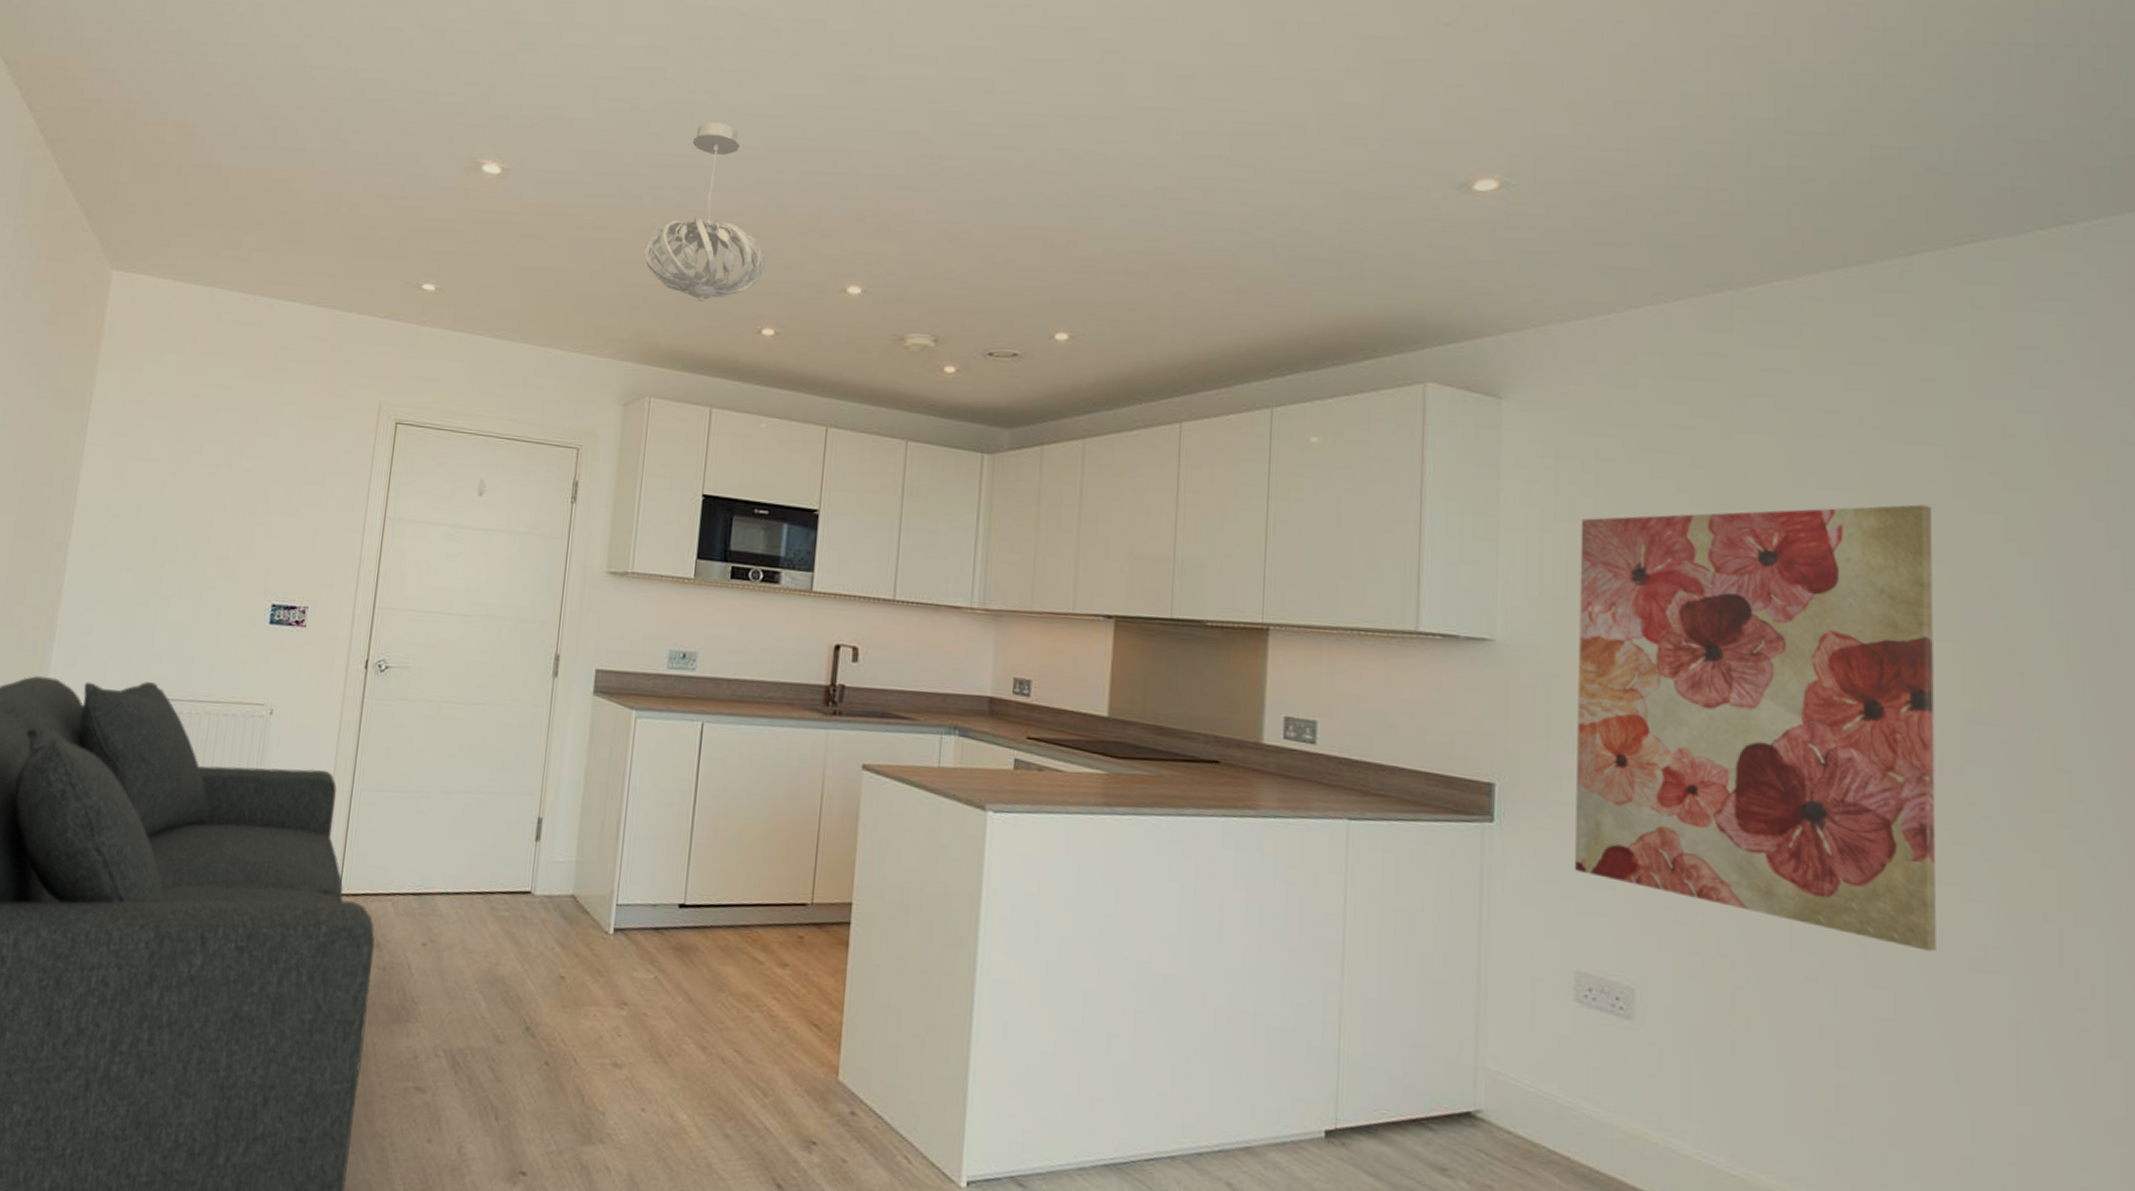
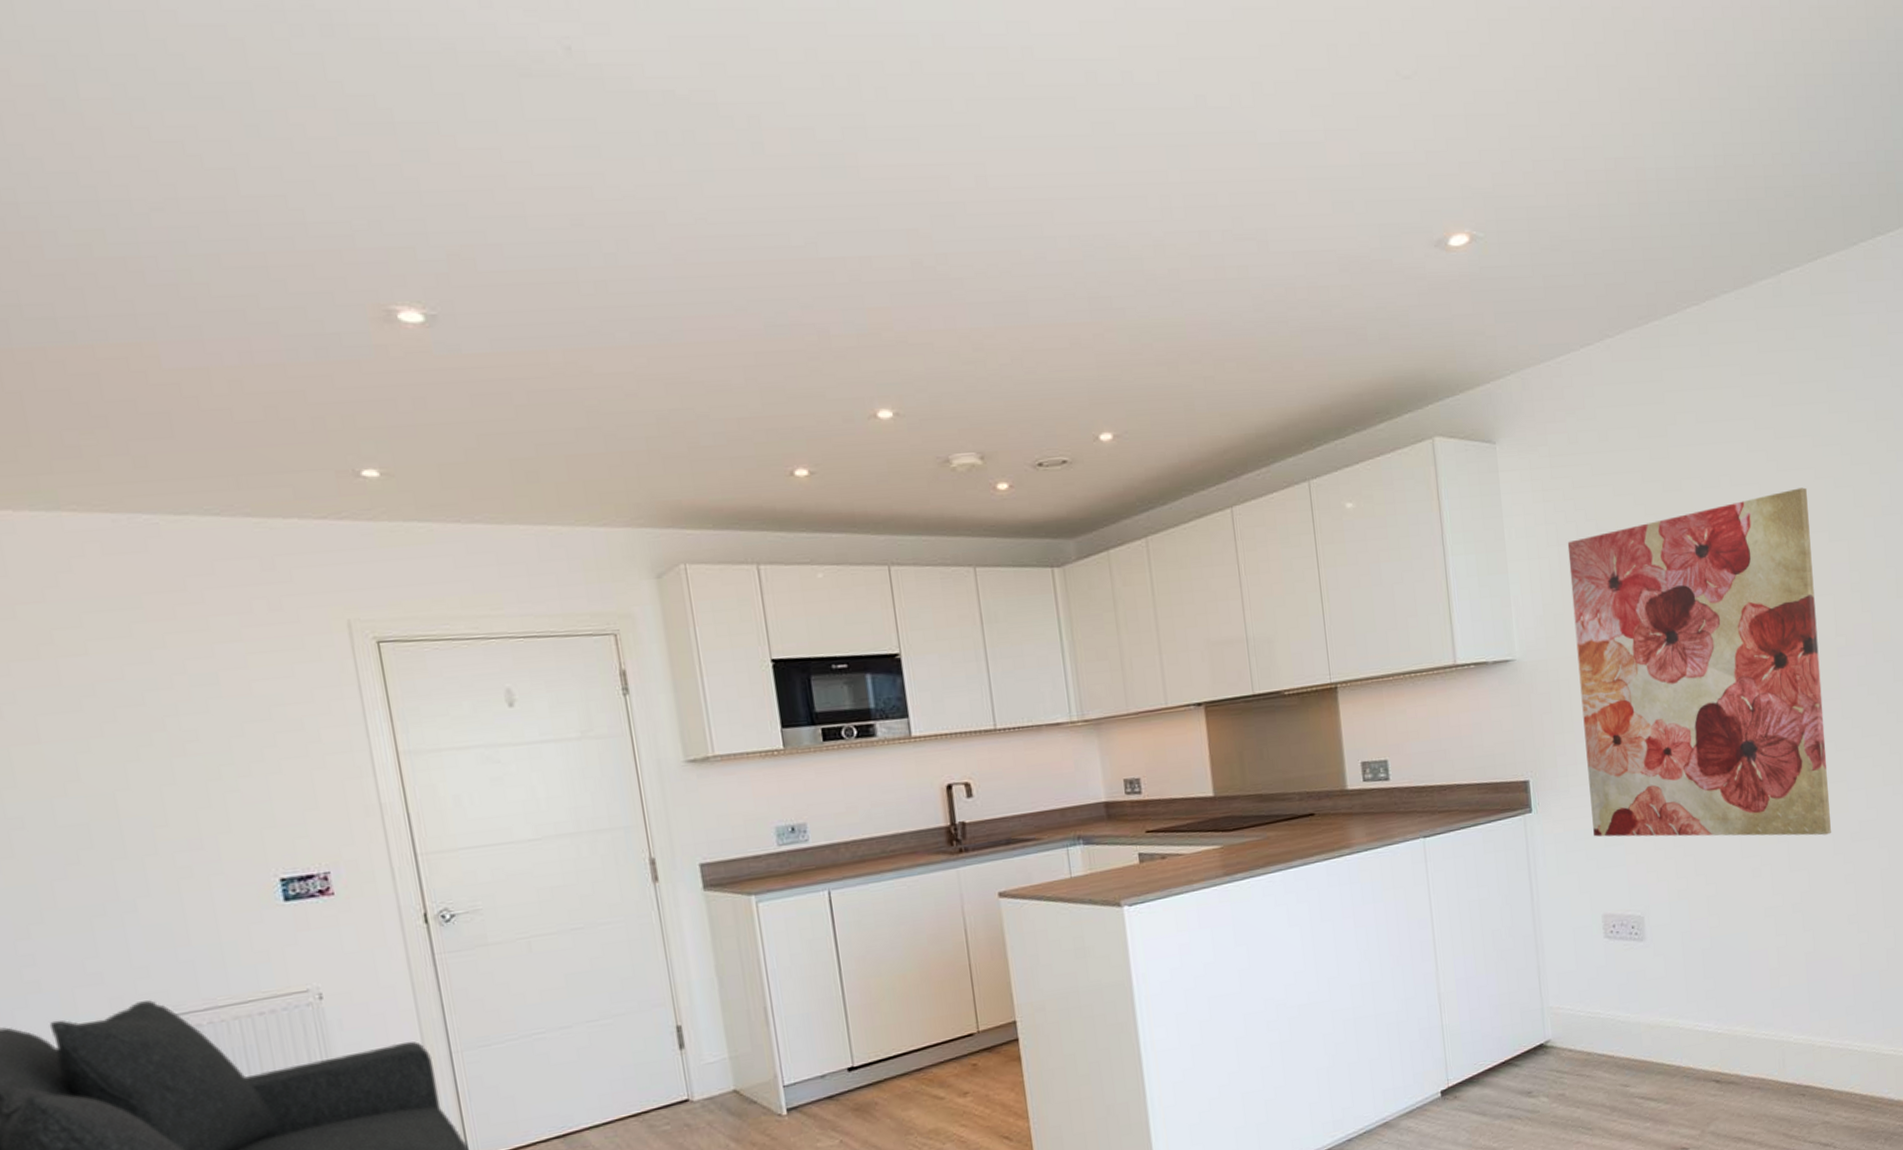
pendant light: present [644,122,765,302] -> none [635,235,781,448]

